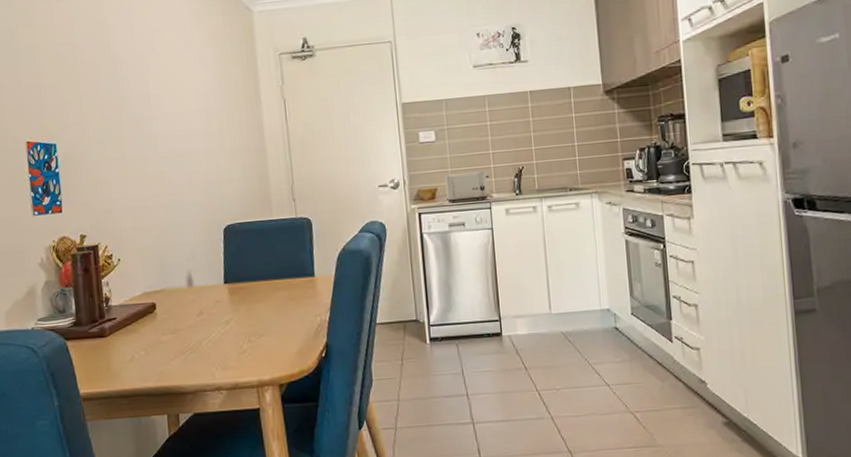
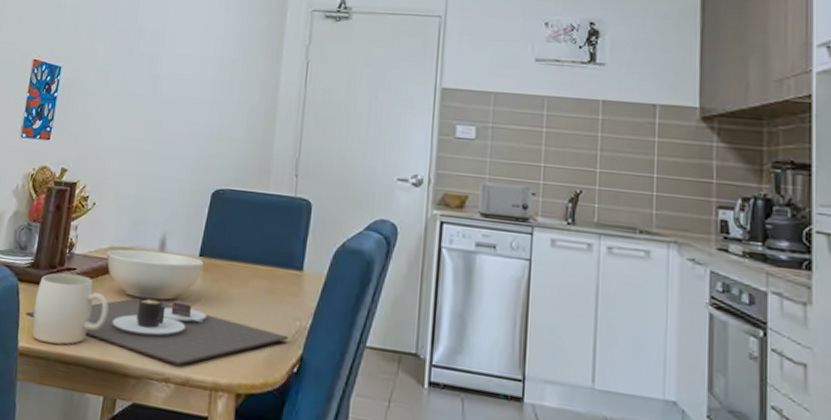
place setting: none [80,323,314,375] -> present [26,297,289,365]
mug: none [84,322,155,385] -> present [32,273,109,345]
bowl: none [141,285,230,329] -> present [106,249,205,300]

